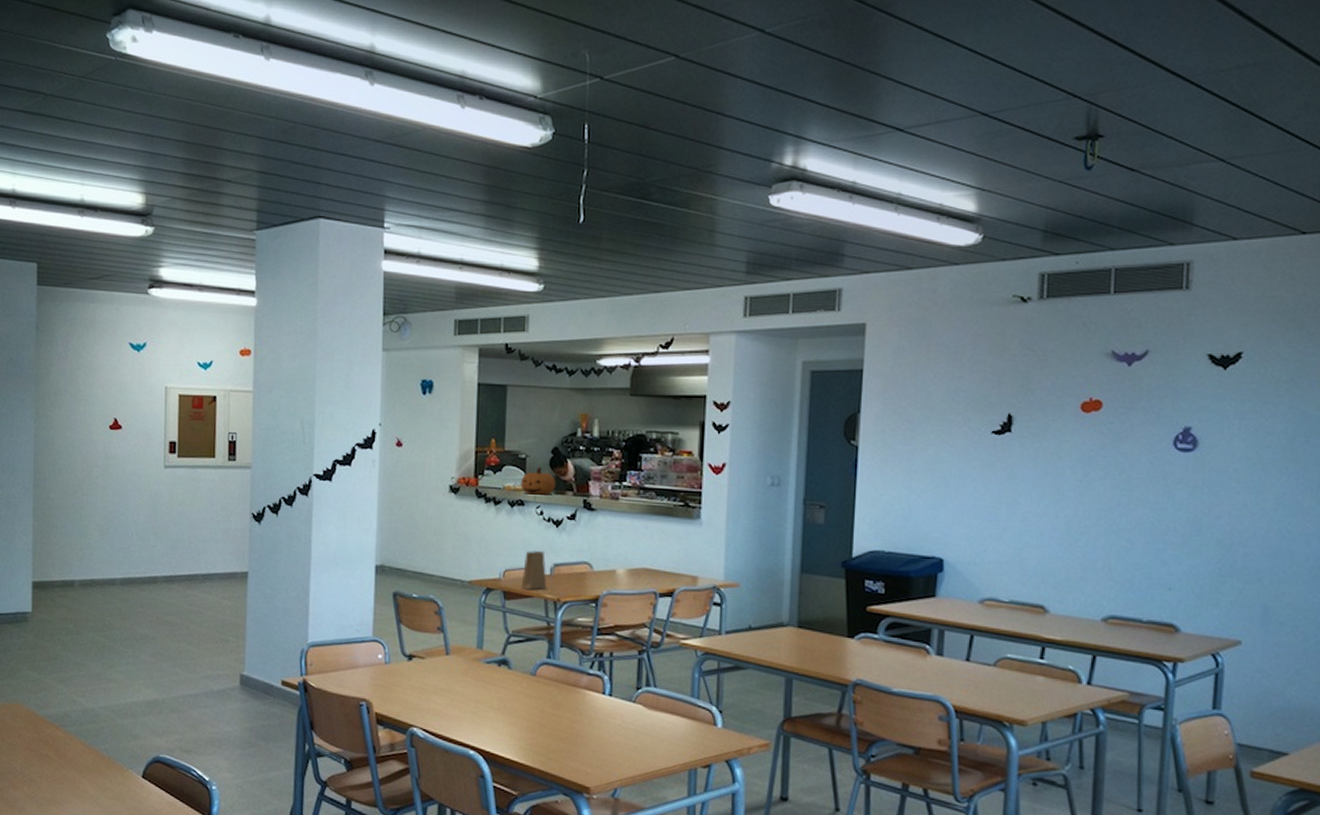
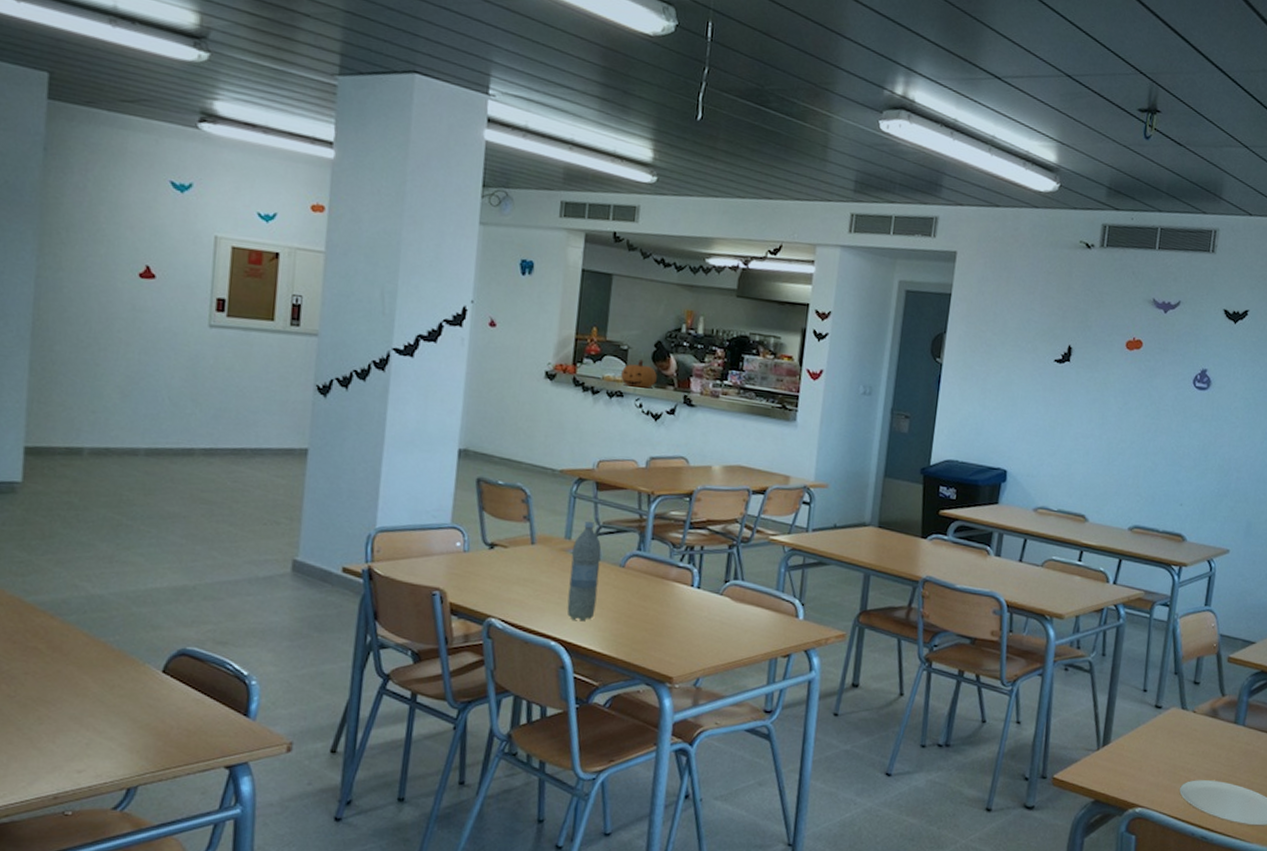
water bottle: none [483,630,512,730] -> present [567,520,602,621]
paper bag: present [521,550,547,591] -> none [615,442,642,483]

